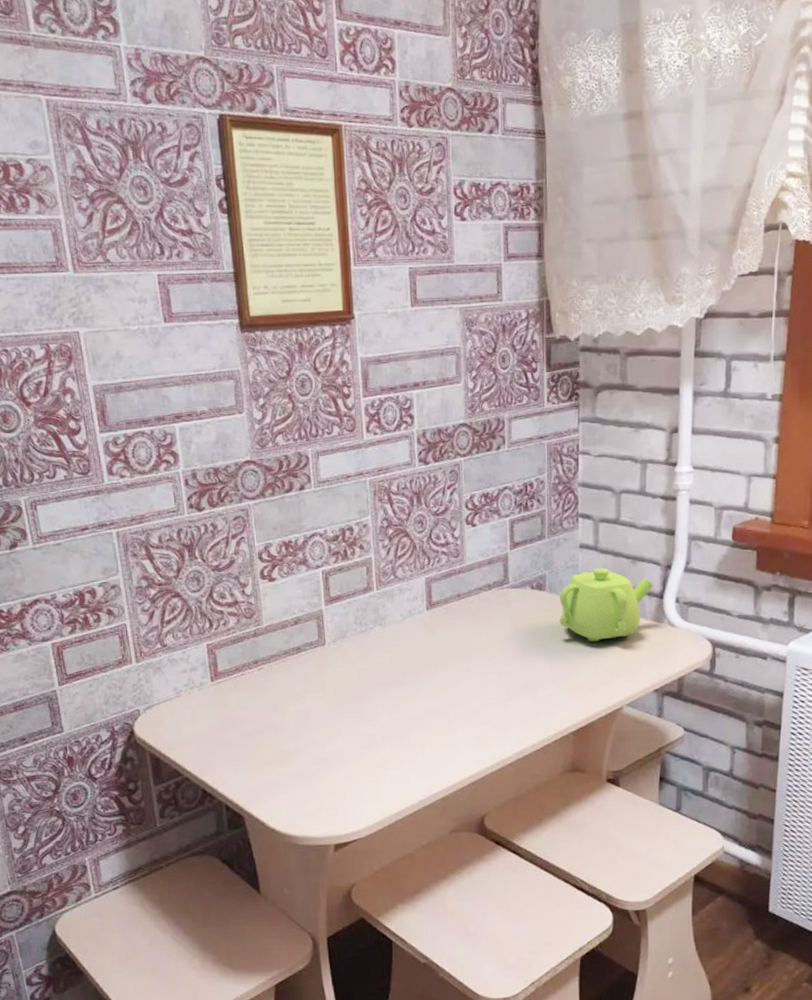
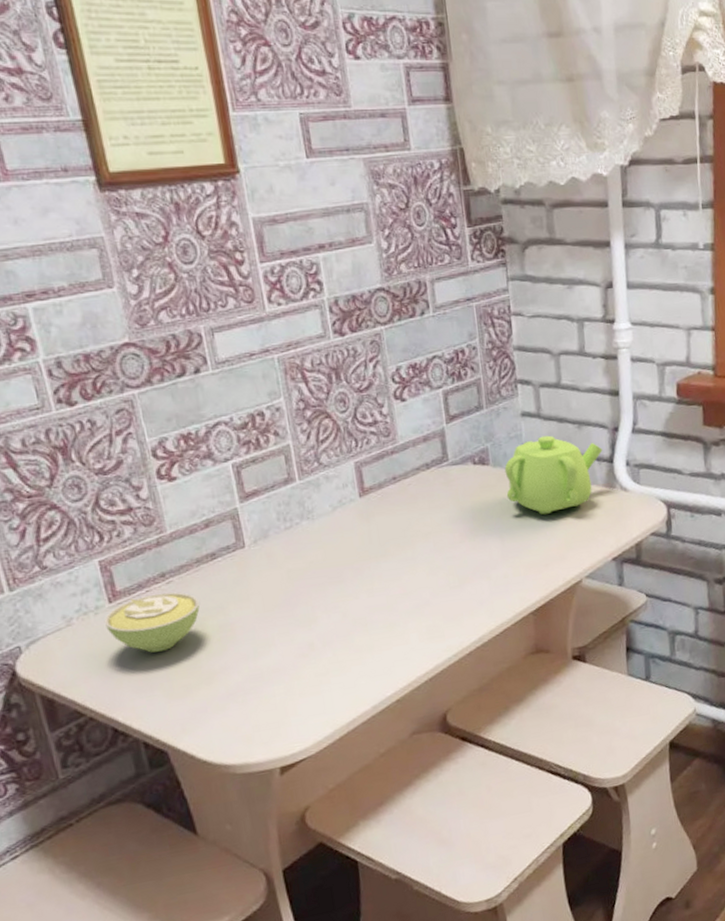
sugar bowl: none [205,677,284,728] -> present [103,592,200,653]

